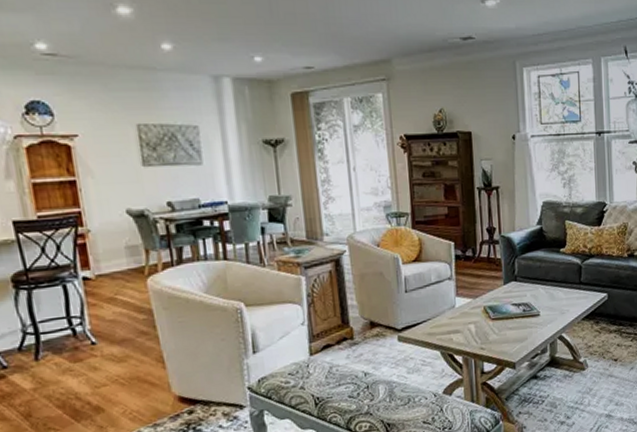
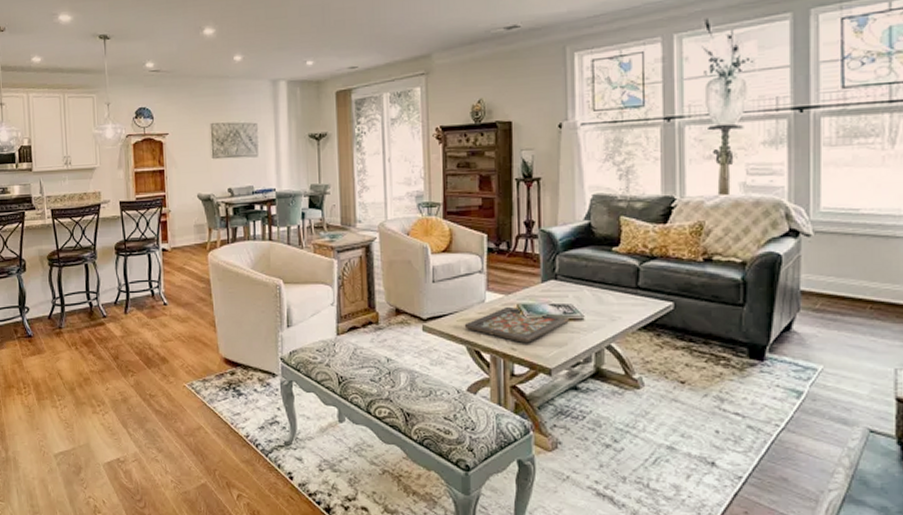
decorative tray: none [437,309,528,343] -> present [464,306,569,344]

